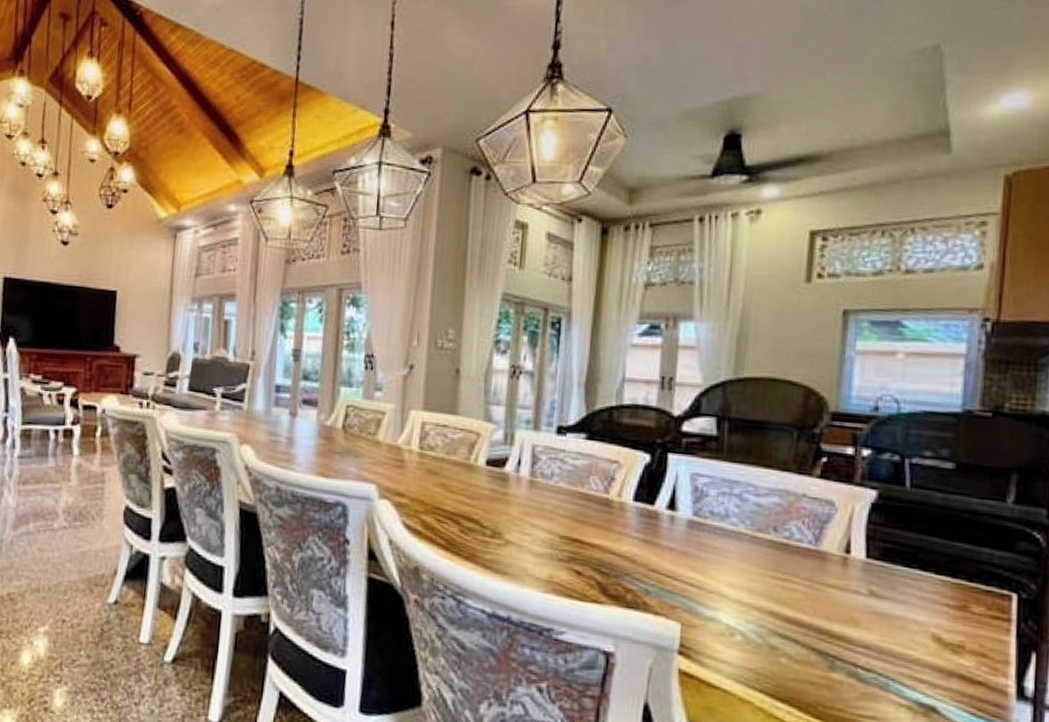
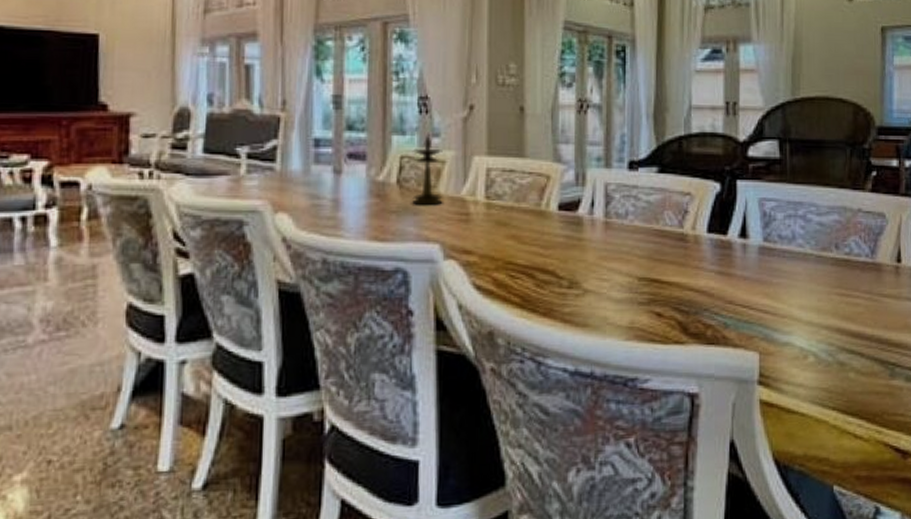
candlestick: none [354,386,384,450] -> present [412,132,443,206]

